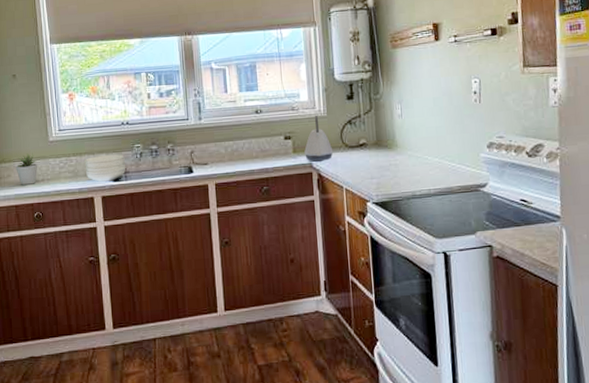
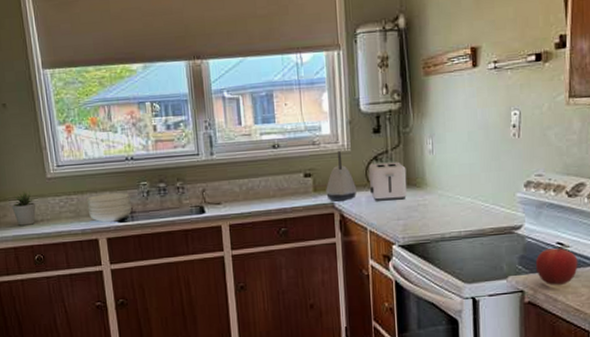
toaster: none [344,125,380,162] -> present [369,161,407,202]
fruit: none [501,202,542,241] -> present [535,245,578,286]

